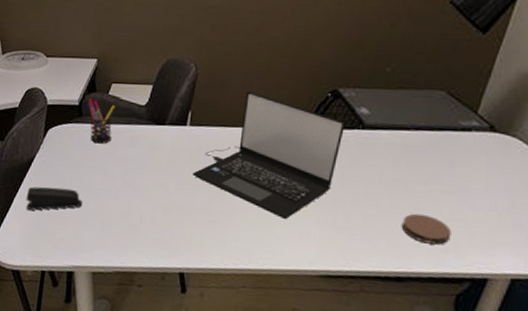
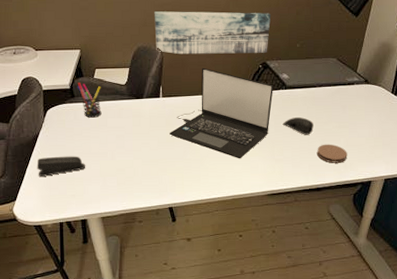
wall art: none [190,16,353,77] -> present [154,11,271,55]
computer mouse: none [353,170,401,197] -> present [282,117,314,135]

